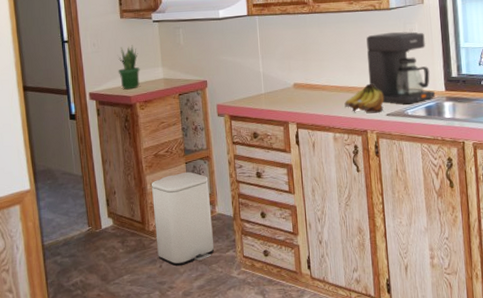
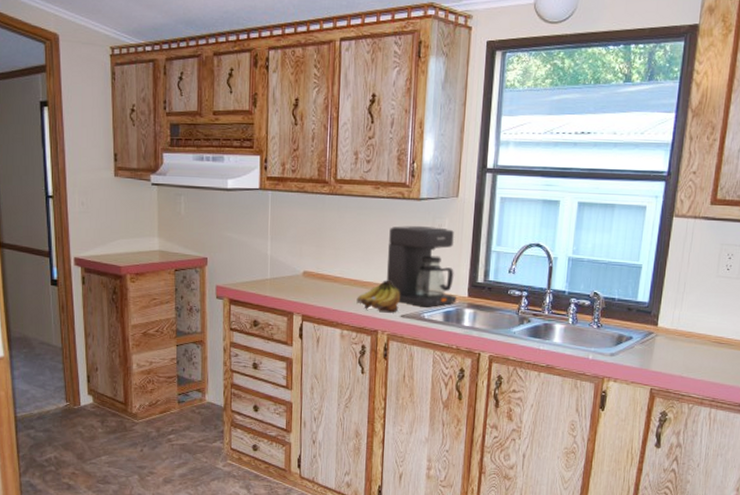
planter: present [118,45,140,90] -> none [108,208,133,259]
pedal bin: present [151,171,215,266] -> none [137,354,201,452]

